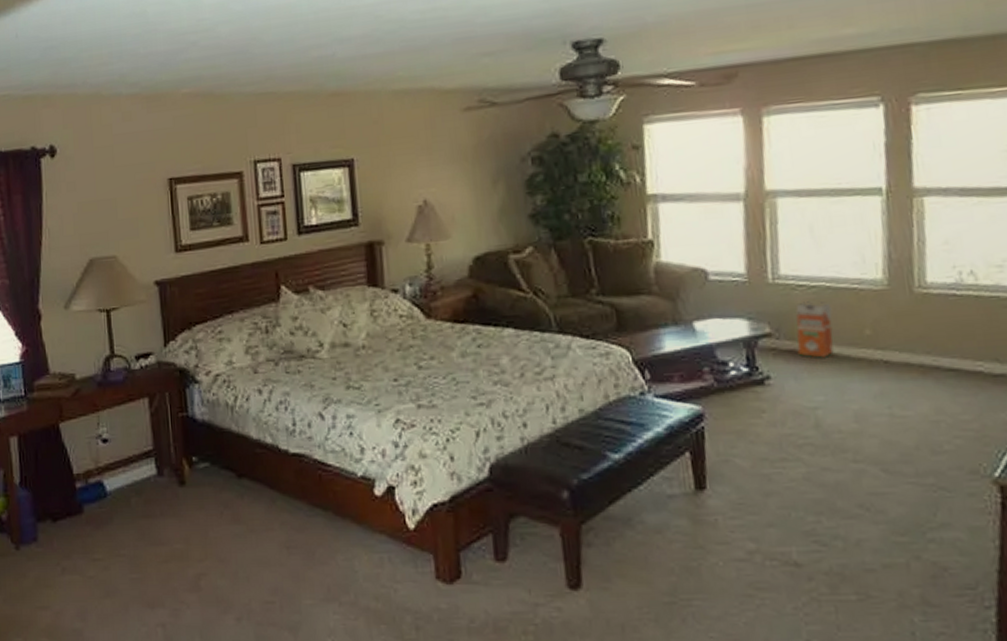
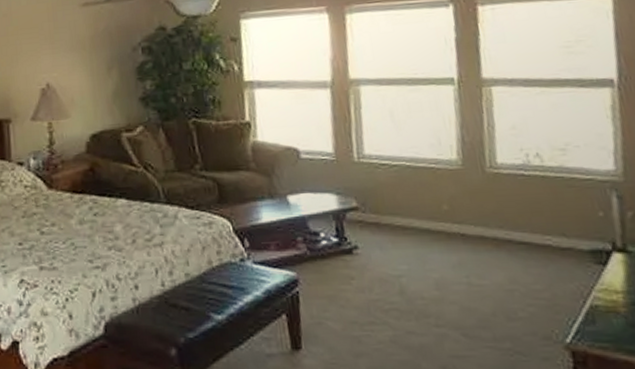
waste bin: present [795,301,834,358] -> none [379,178,415,230]

